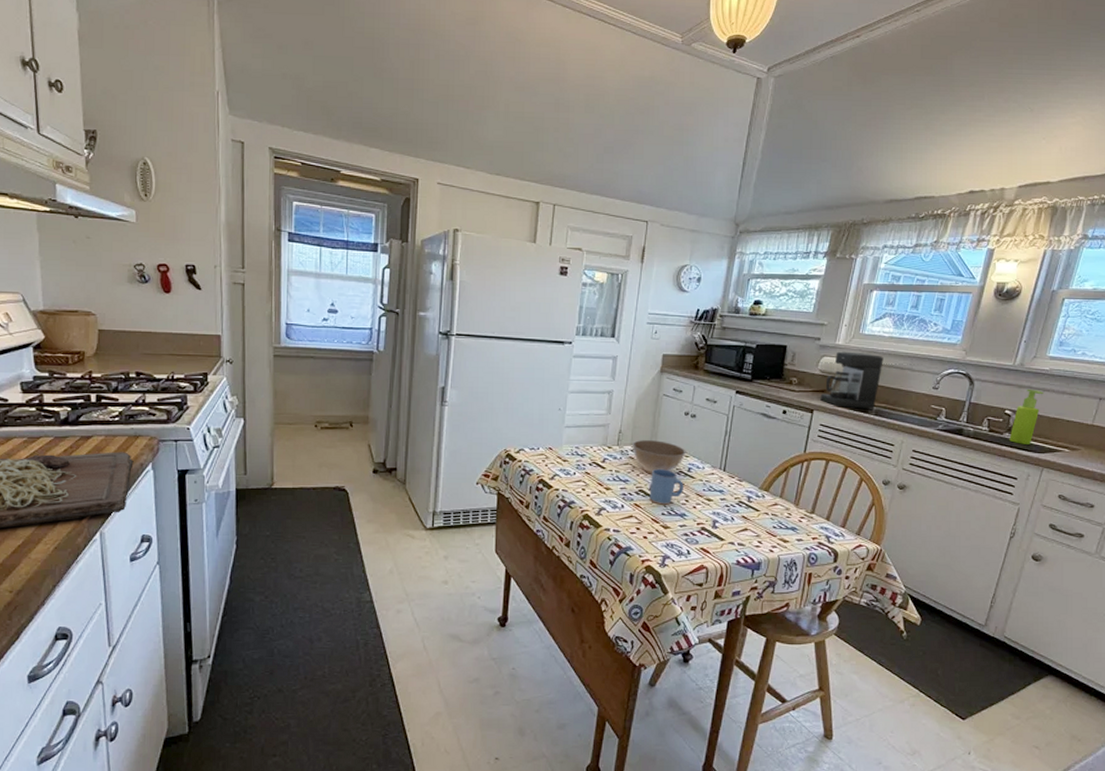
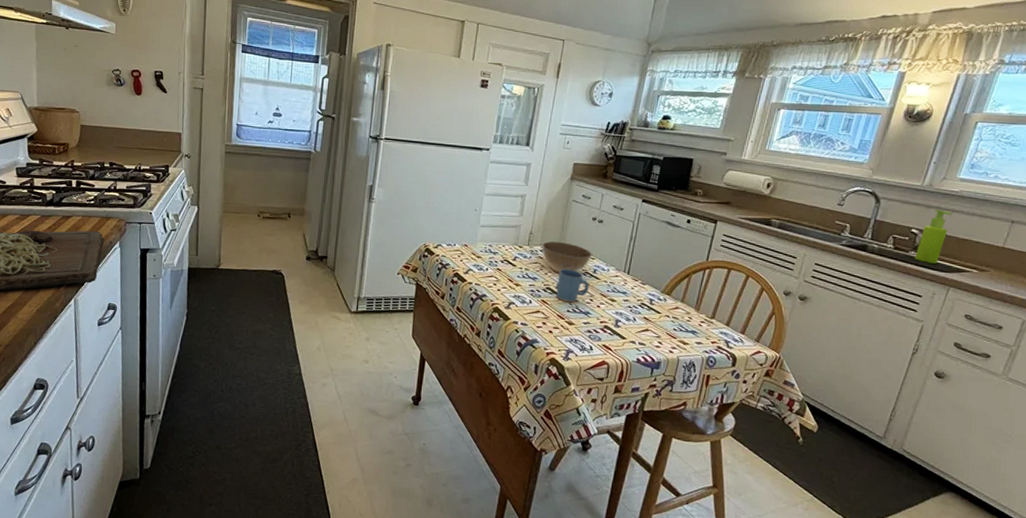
coffee maker: present [820,351,884,409] -> none [724,166,789,222]

